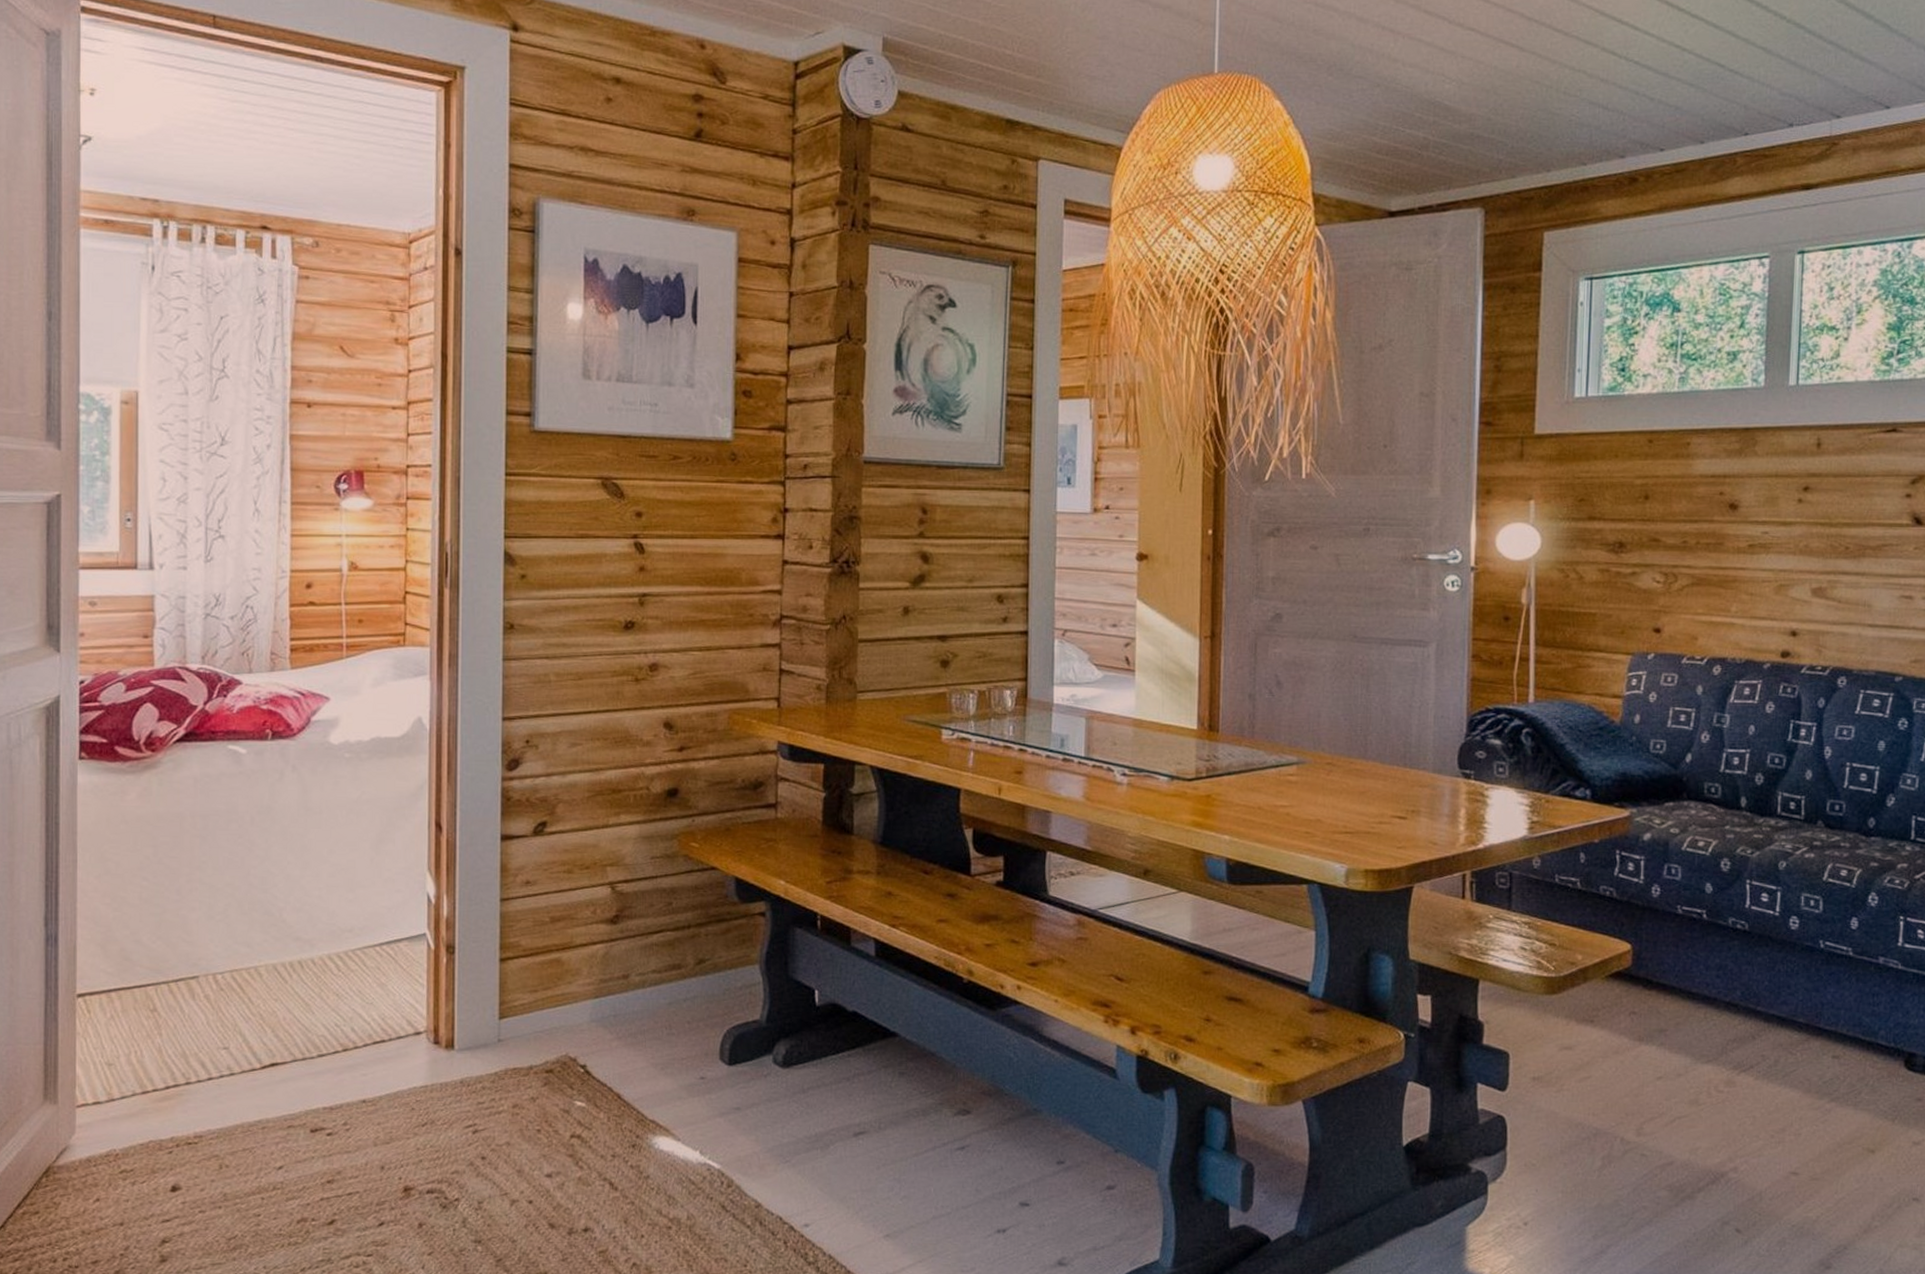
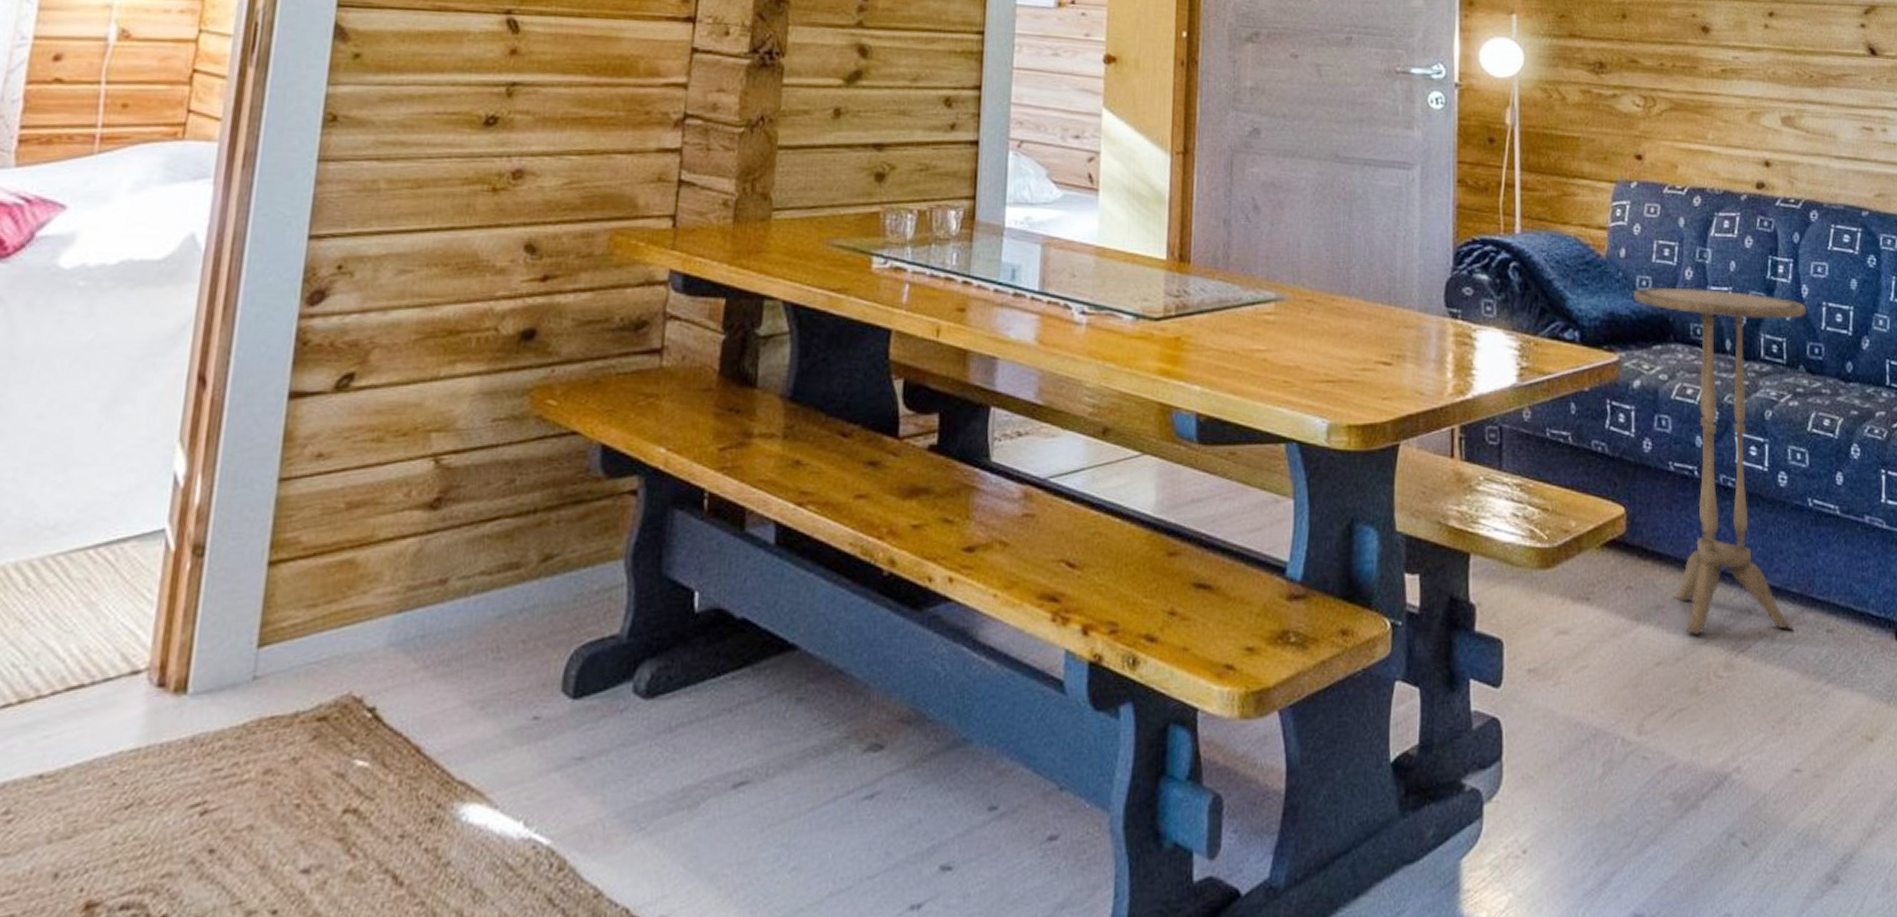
side table: none [1647,749,1828,1056] -> present [1634,287,1806,636]

